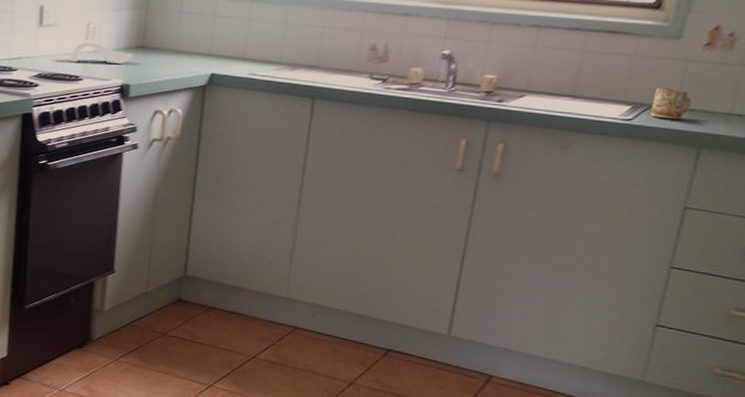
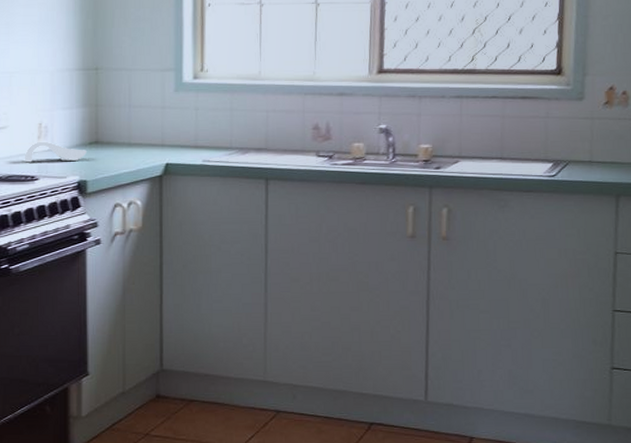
mug: present [651,87,691,120] -> none [570,144,602,173]

